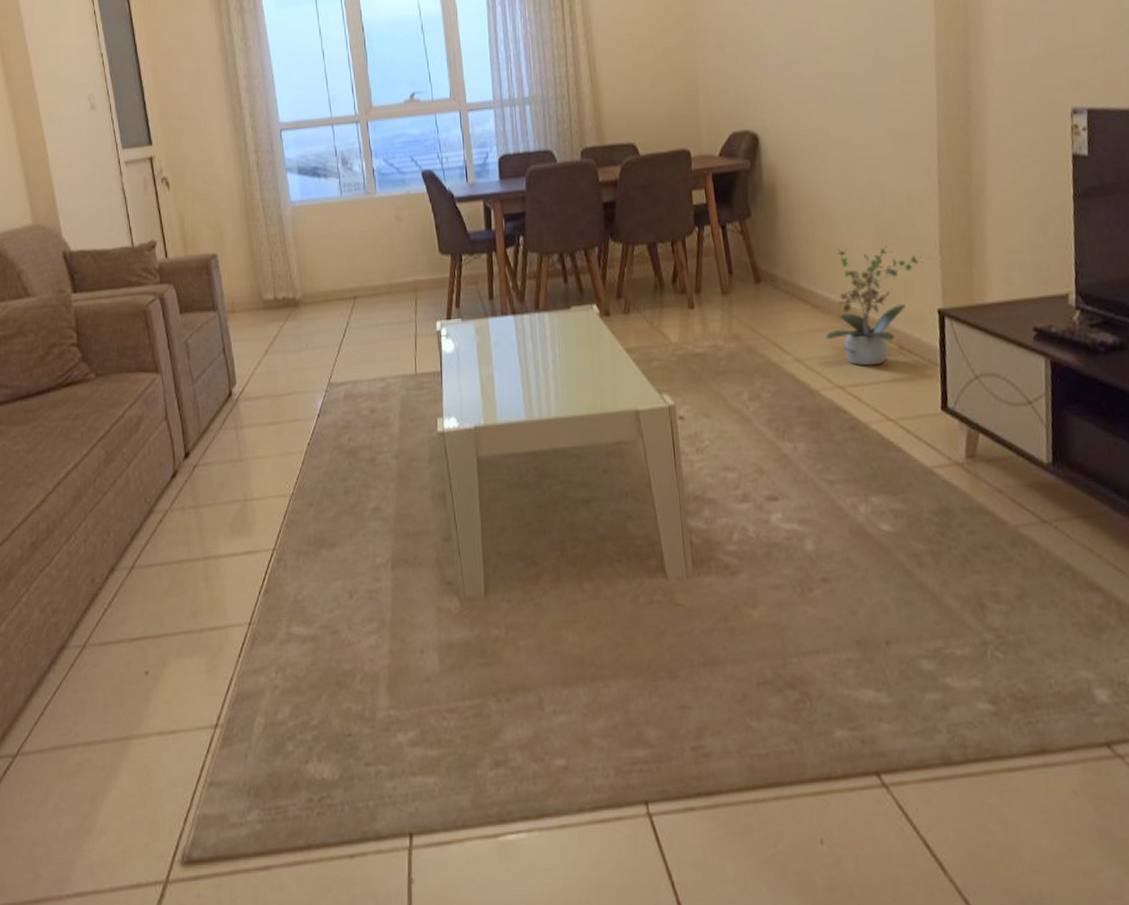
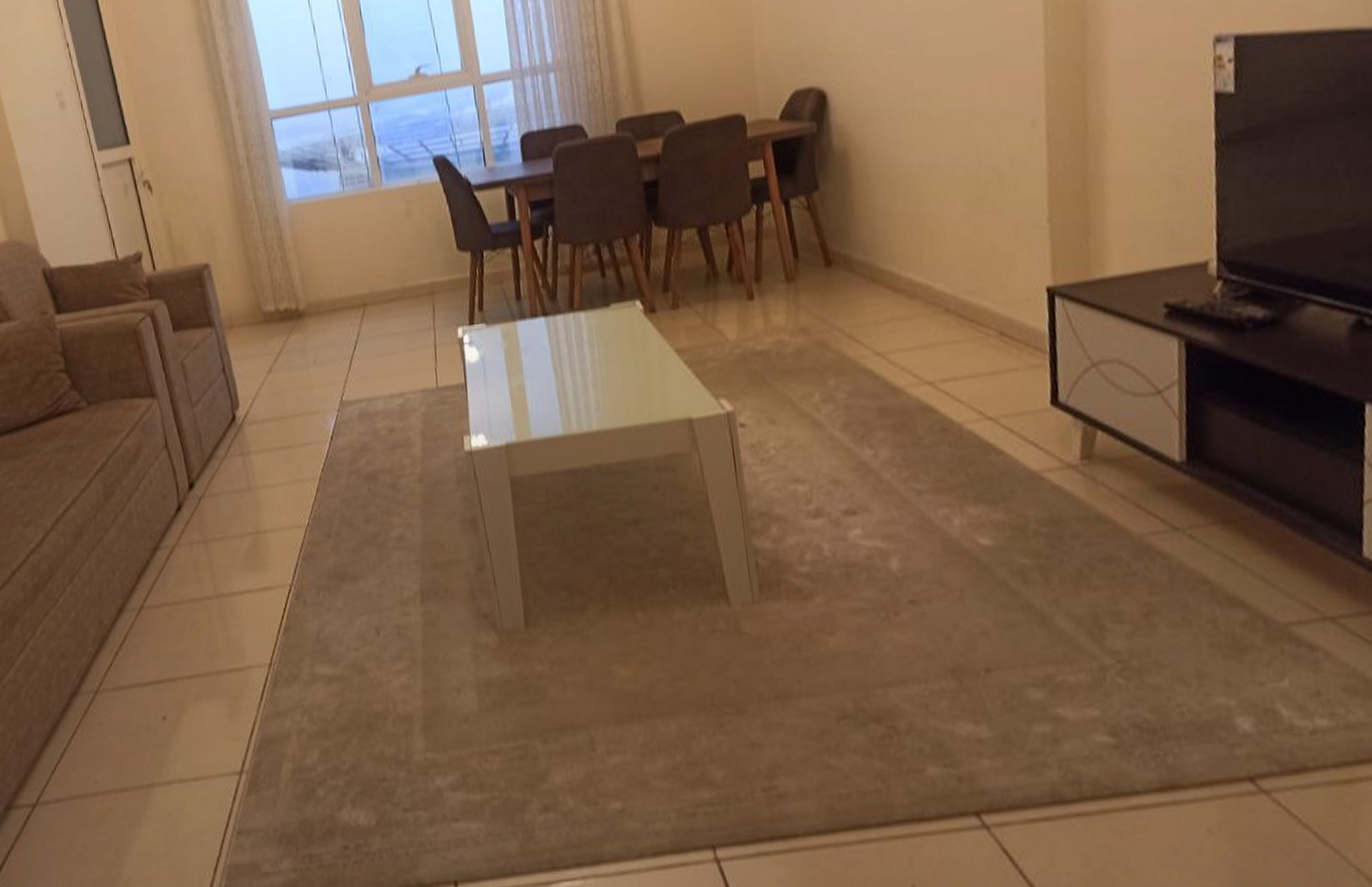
potted plant: present [826,246,924,366] -> none [911,215,1029,358]

